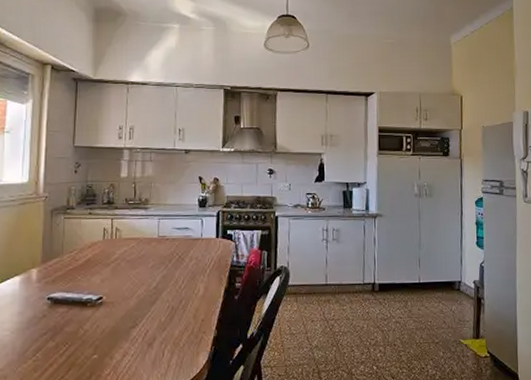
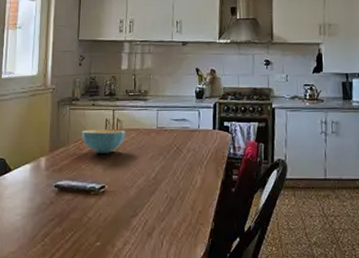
cereal bowl: none [78,239,126,264] -> present [82,129,126,153]

